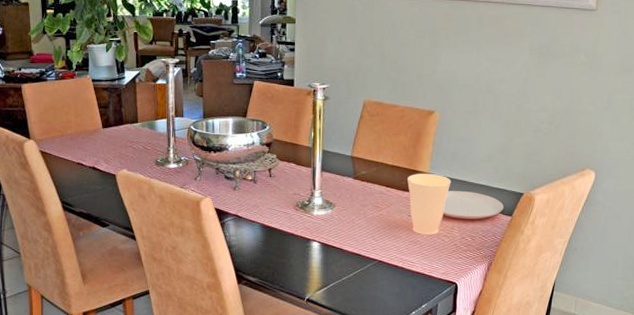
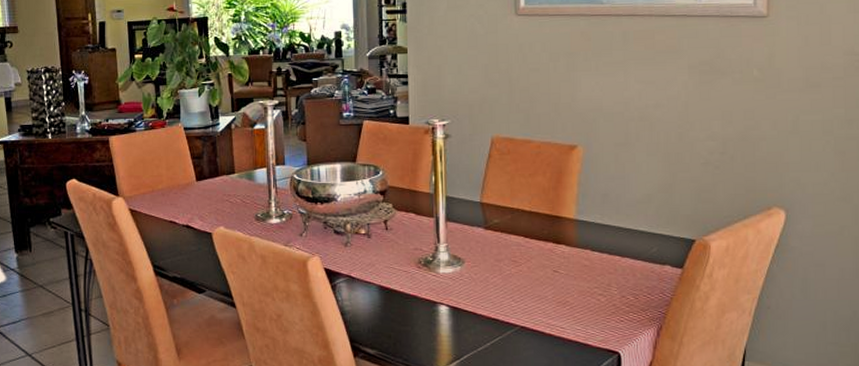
cup: present [407,173,451,235] -> none [550,219,604,295]
plate: present [442,190,504,220] -> none [595,238,671,275]

